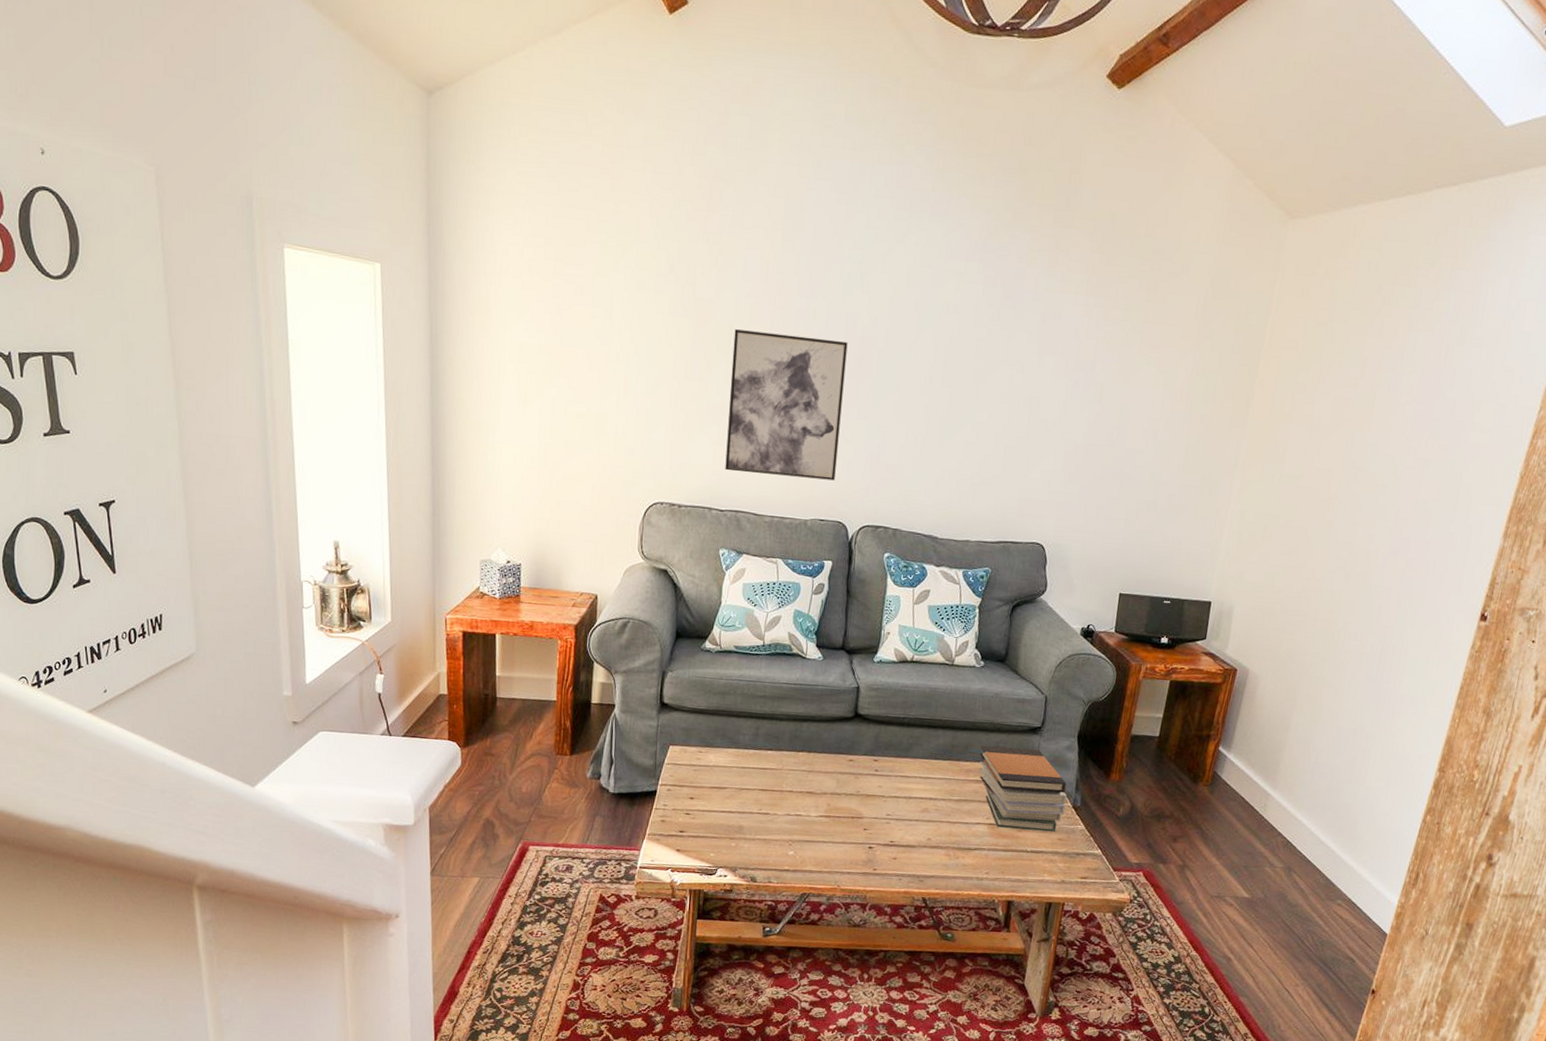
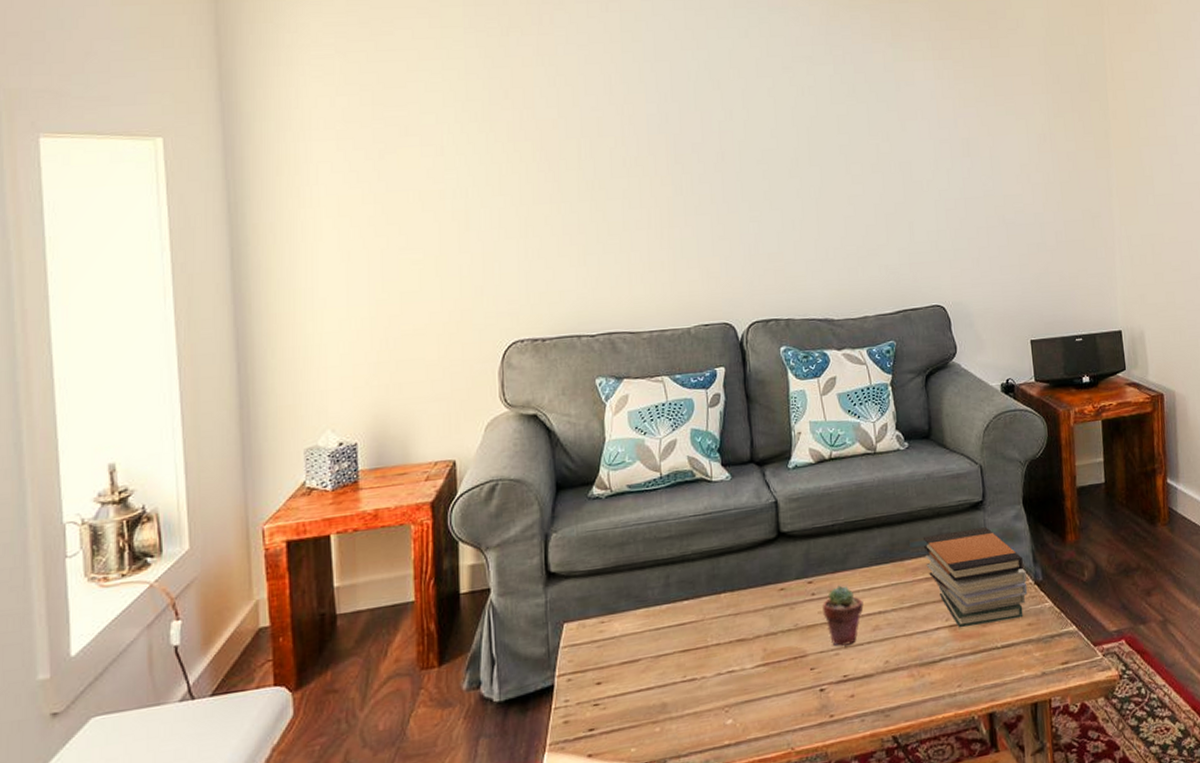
wall art: present [725,329,848,481] -> none [583,139,714,292]
potted succulent: none [882,768,918,818] -> present [823,585,864,646]

